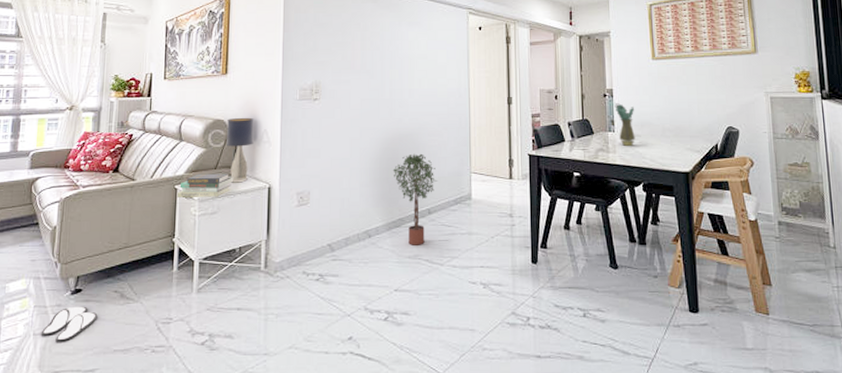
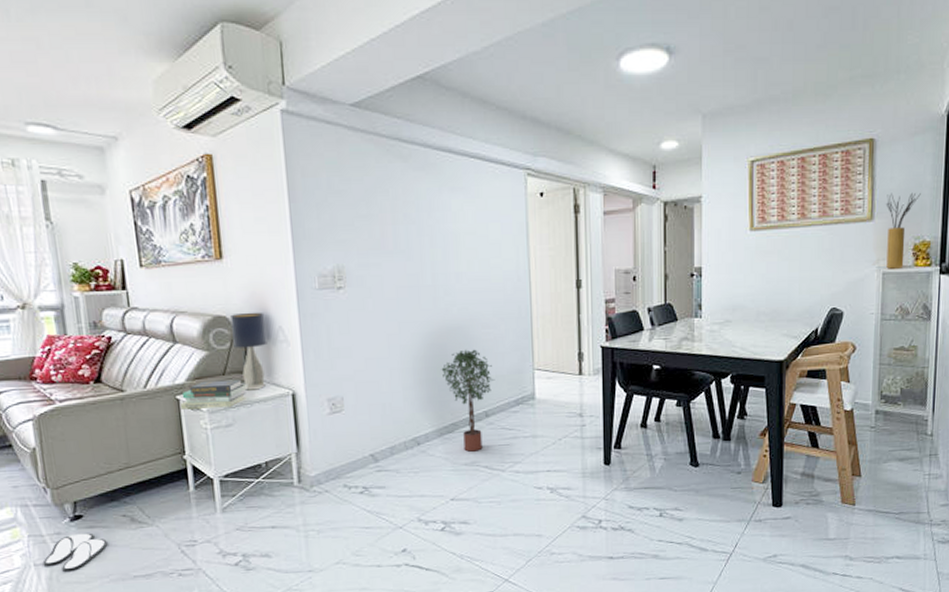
vase: present [614,102,635,146] -> none [703,283,725,333]
vase: none [766,31,796,94] -> present [886,192,921,269]

